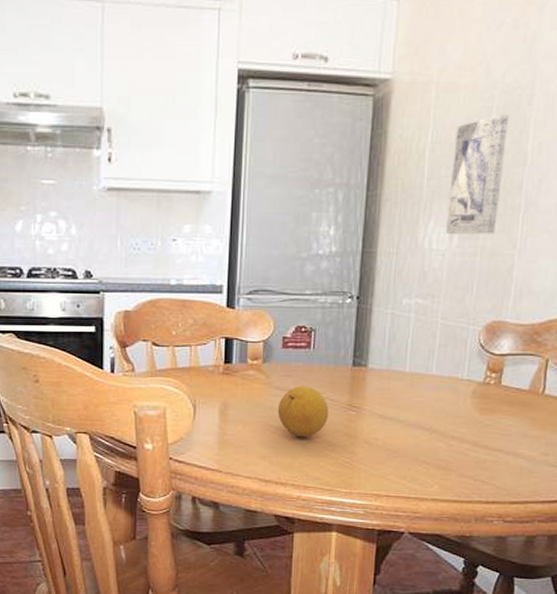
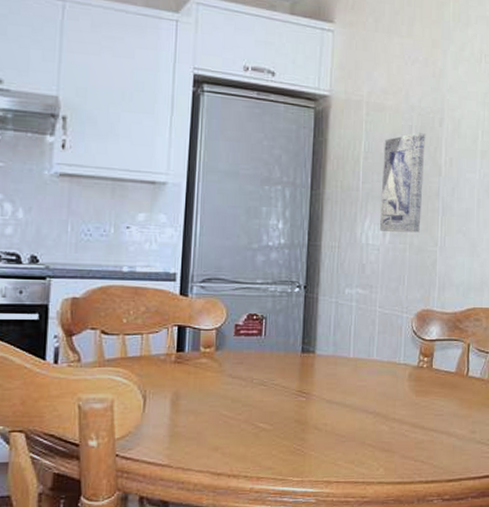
fruit: present [277,386,329,438] -> none [230,373,281,426]

